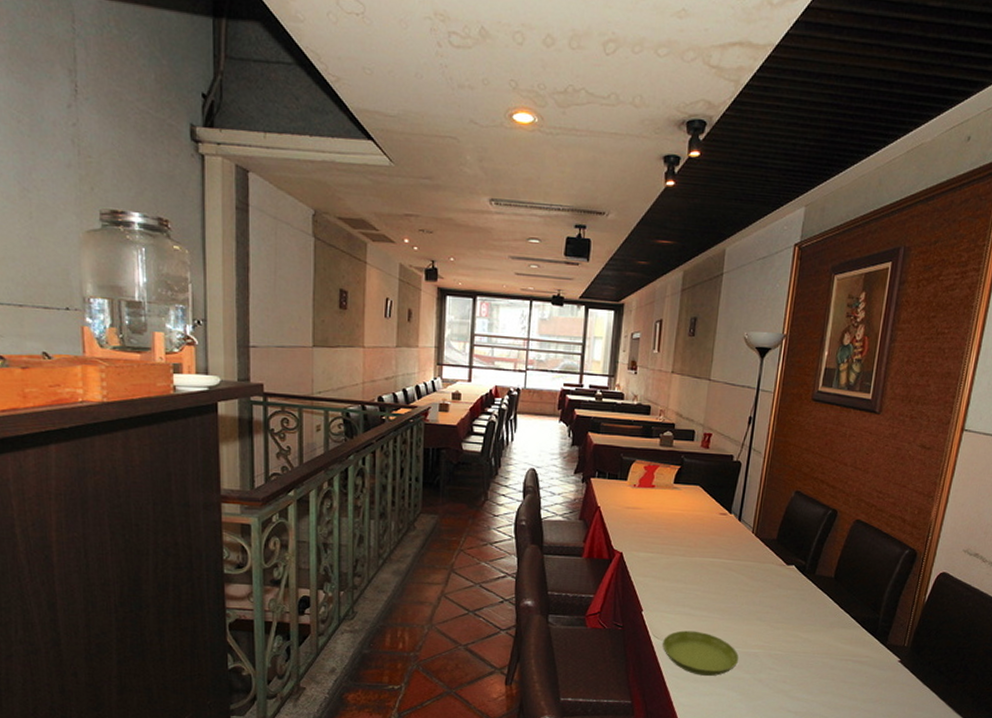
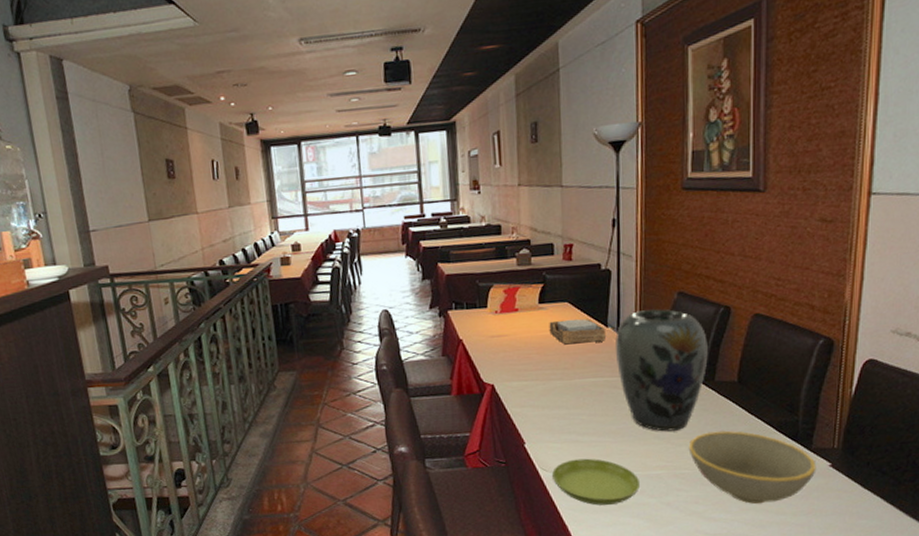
napkin holder: none [679,501,729,526] -> present [549,318,605,345]
vase: none [734,503,814,615] -> present [614,309,708,432]
bowl: none [784,619,888,689] -> present [688,430,817,505]

